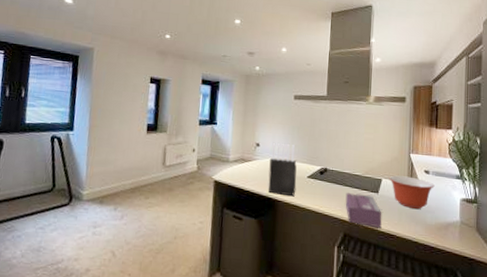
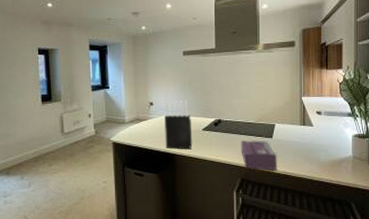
mixing bowl: present [389,175,435,209] -> none [282,119,327,149]

